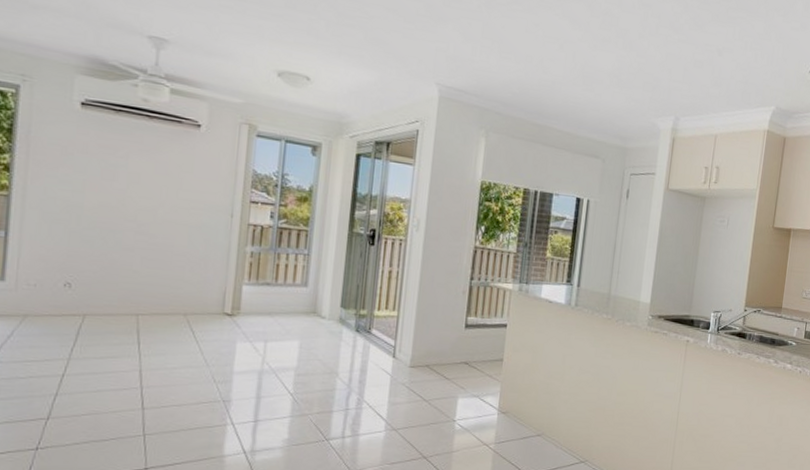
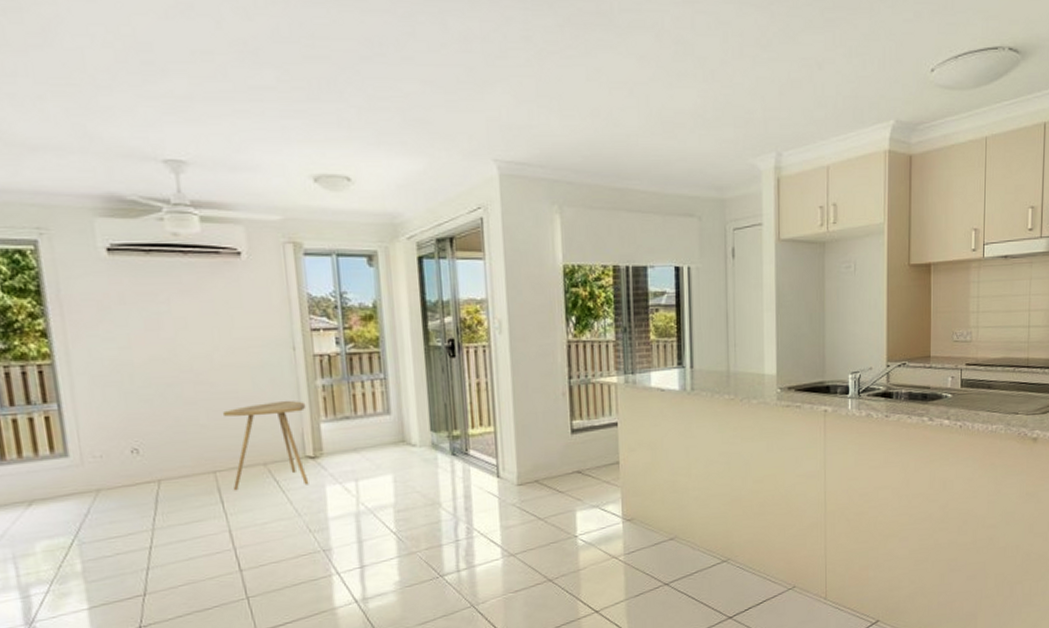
side table: none [152,259,233,339] -> present [223,400,309,491]

